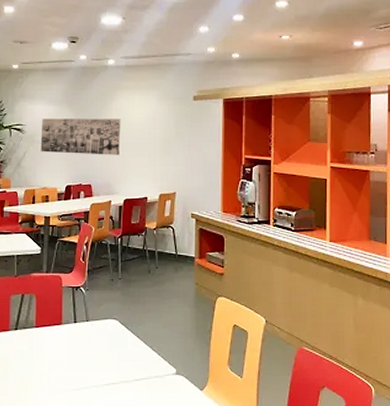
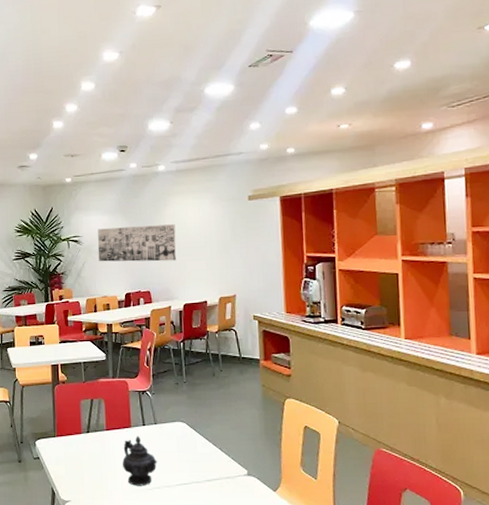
teapot: none [50,333,86,386] -> present [122,435,157,486]

